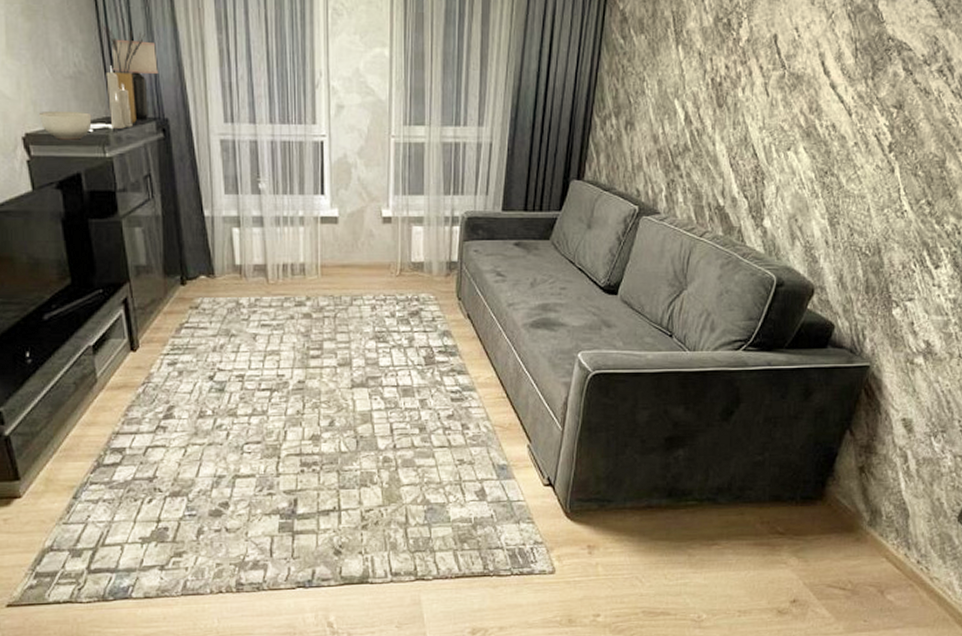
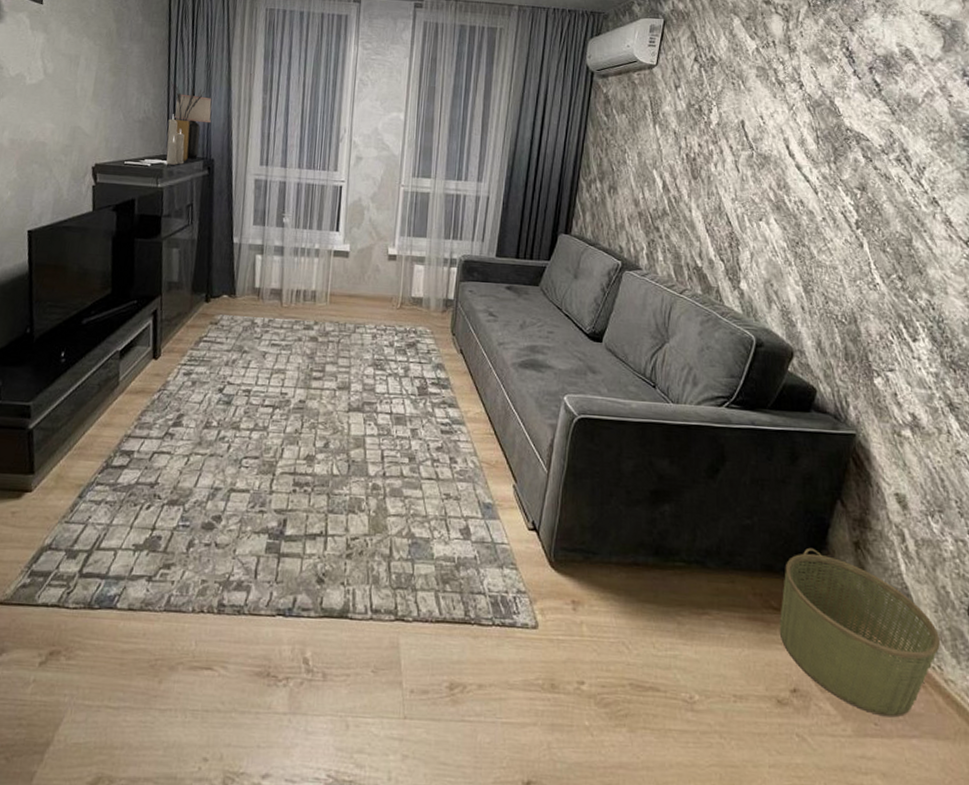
bowl: present [39,110,92,140] -> none [109,147,152,172]
basket: none [783,476,930,614] -> present [779,547,940,718]

